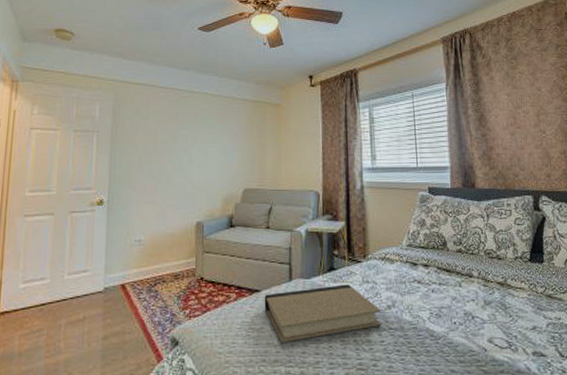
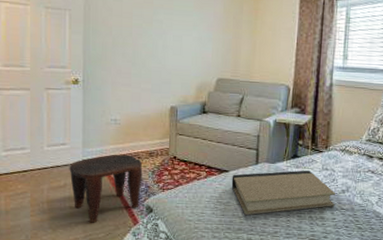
stool: none [89,278,168,363] -> present [69,154,143,223]

